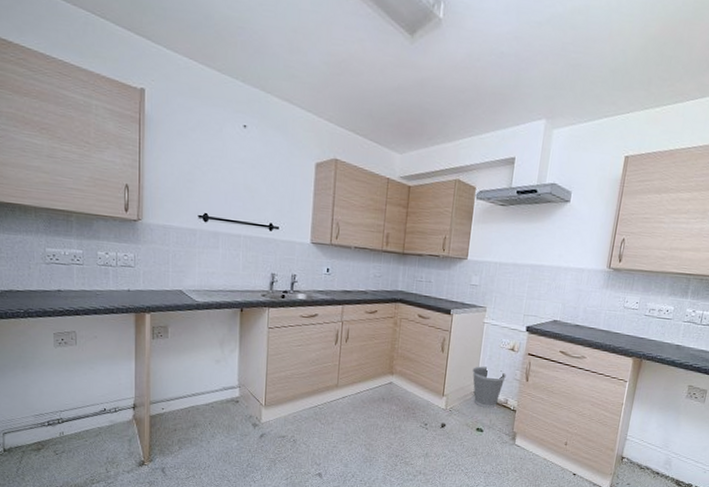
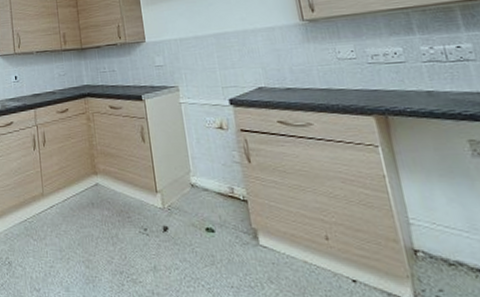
wastebasket: present [472,366,506,409] -> none [181,152,223,202]

